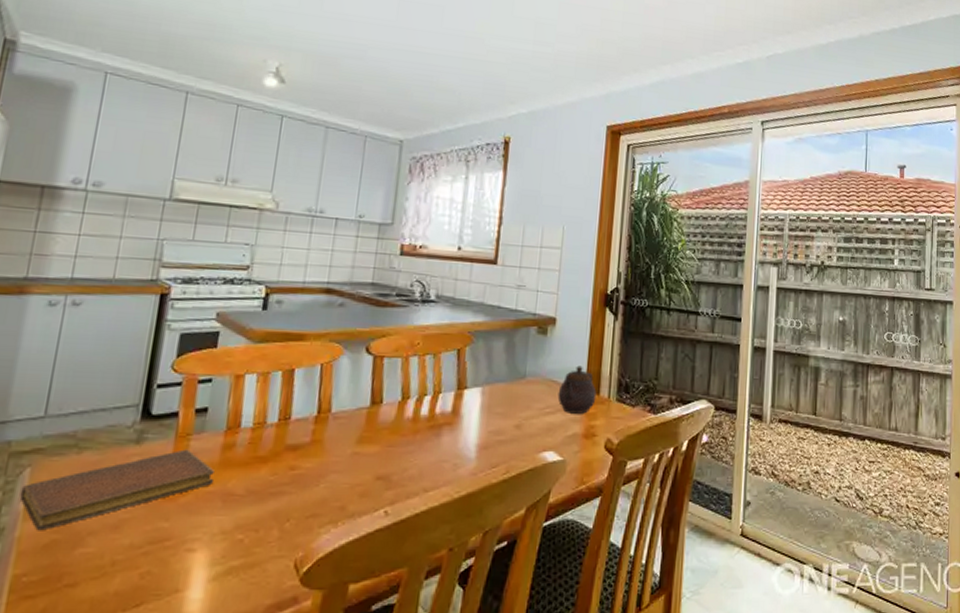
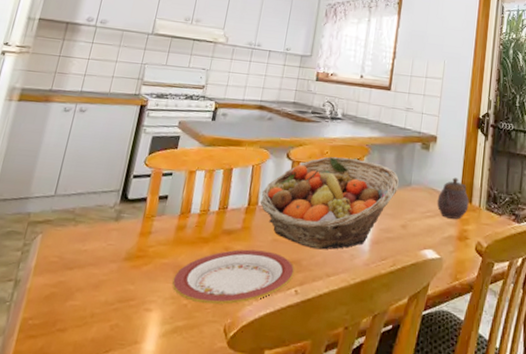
notebook: present [19,449,214,531] -> none [32,227,170,285]
plate: none [221,467,383,537] -> present [172,249,295,304]
fruit basket: none [333,348,511,461] -> present [260,156,400,250]

